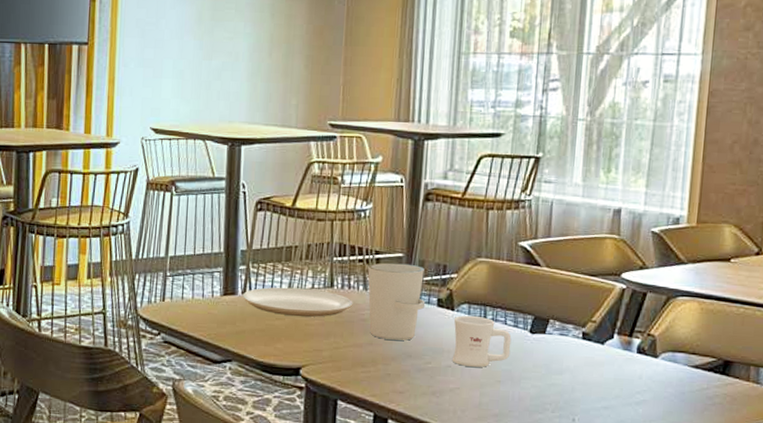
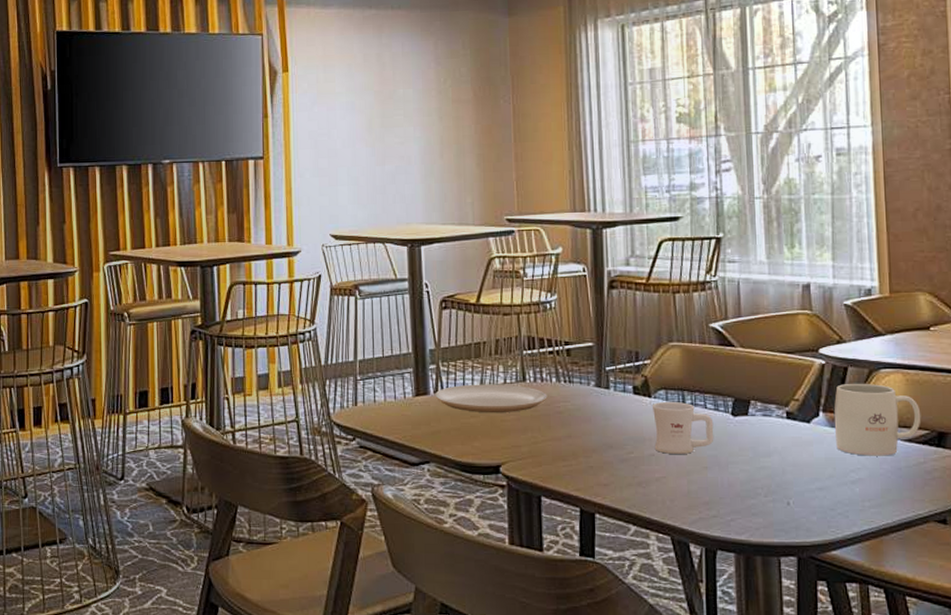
cup: present [367,262,425,341] -> none [559,353,620,431]
mug: none [626,308,711,381] -> present [833,383,921,456]

